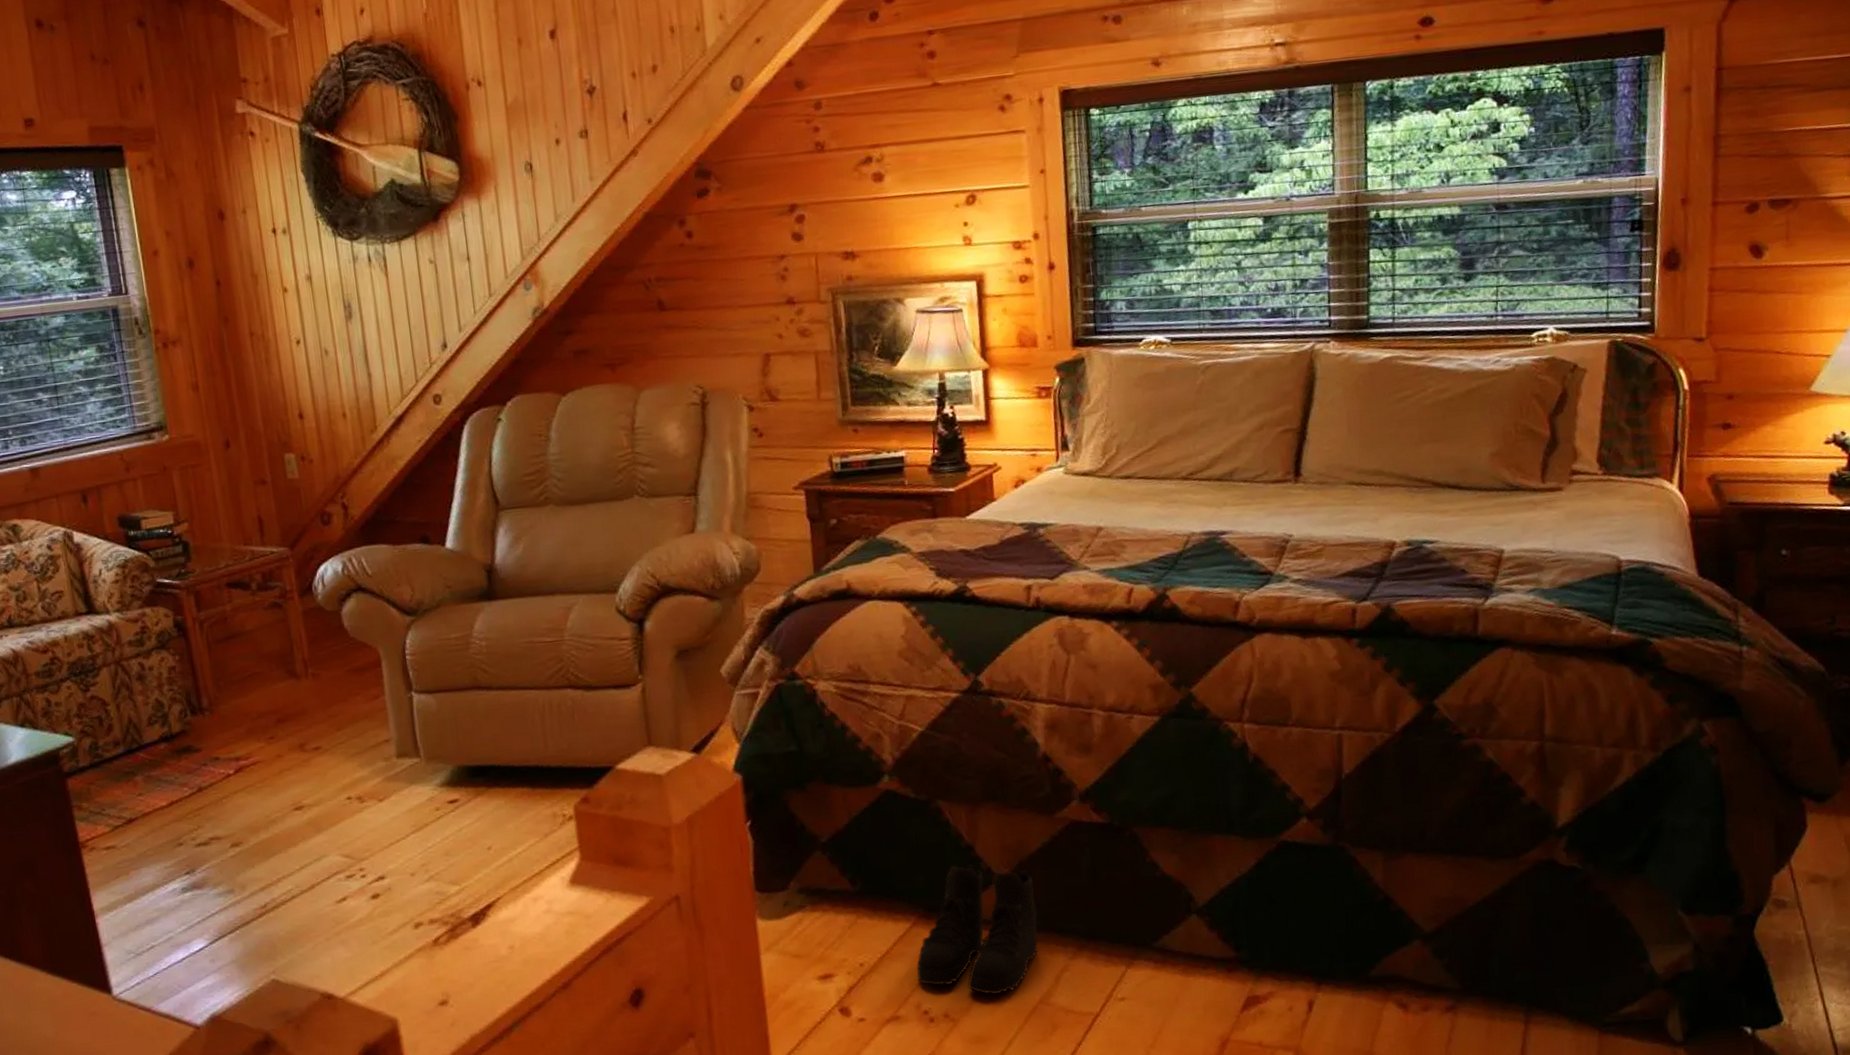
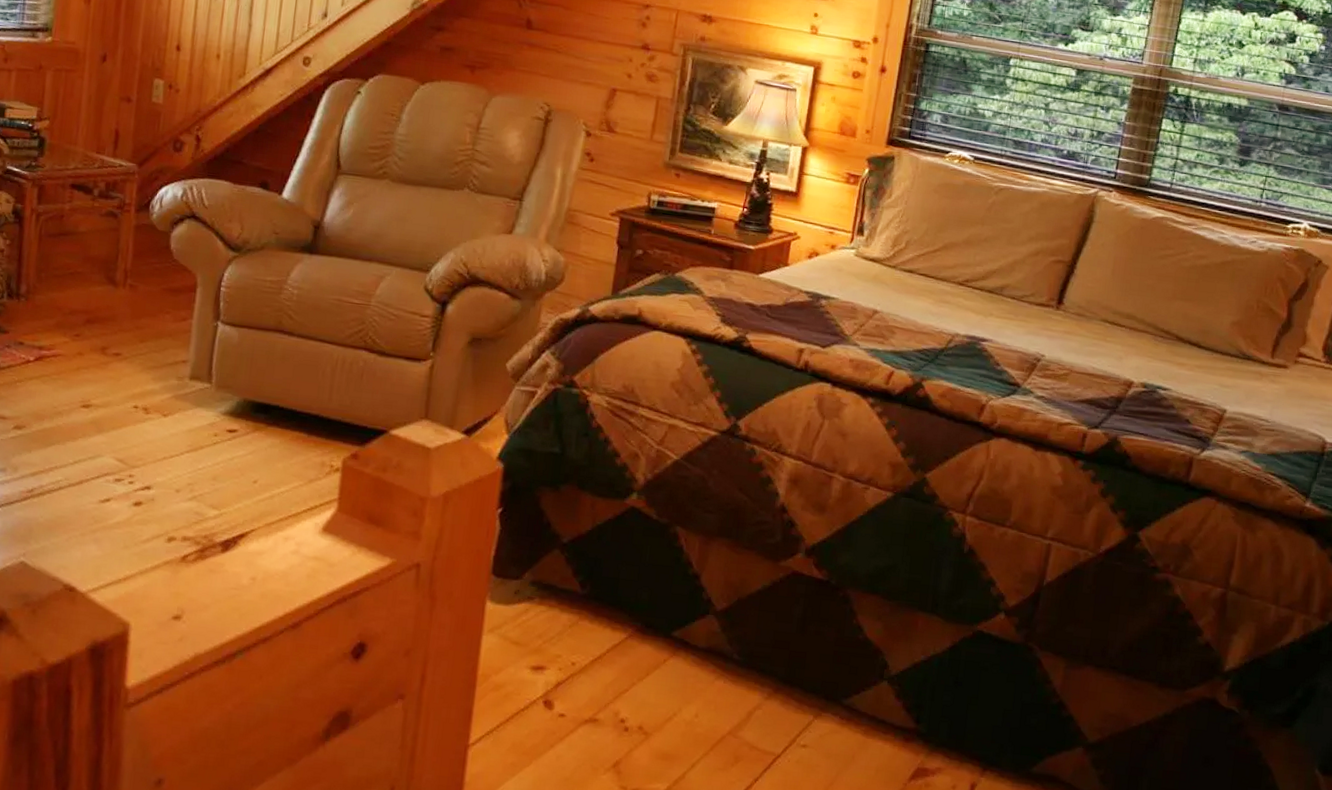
boots: present [916,864,1038,995] -> none [621,590,747,718]

